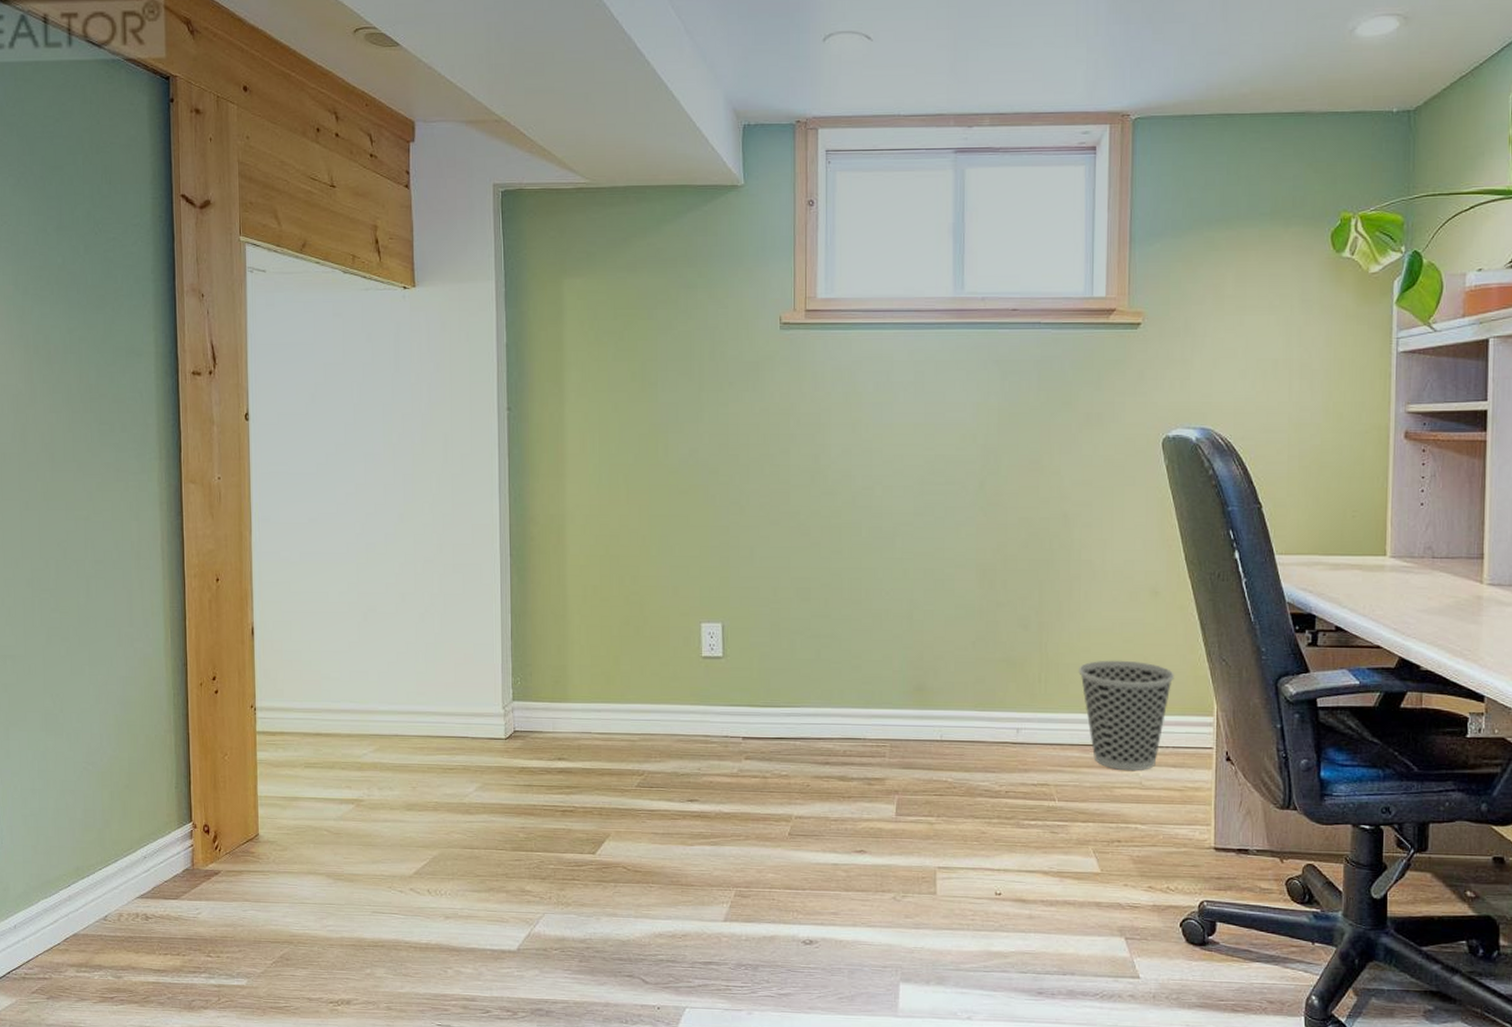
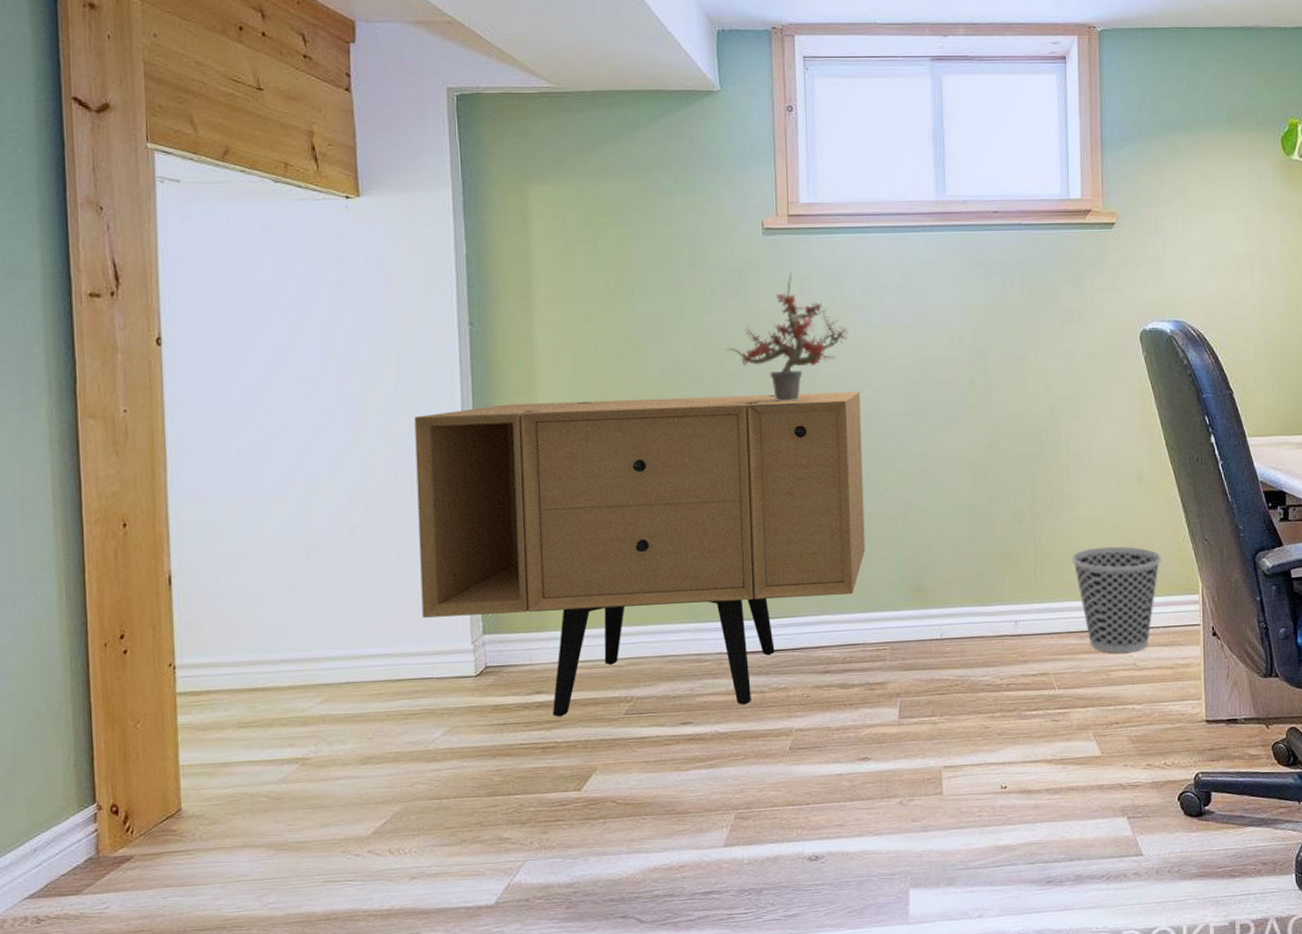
sideboard: none [458,486,870,788] -> present [414,392,866,717]
potted plant: none [742,367,861,495] -> present [726,272,849,402]

